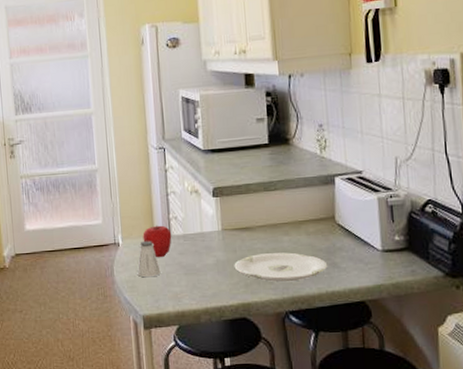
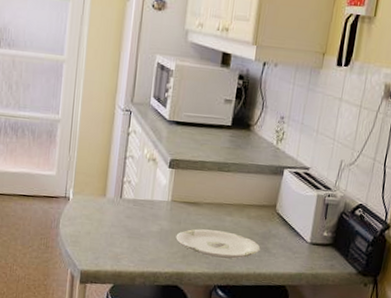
saltshaker: present [137,241,161,278] -> none [82,199,106,236]
apple: present [143,225,172,258] -> none [94,186,123,218]

